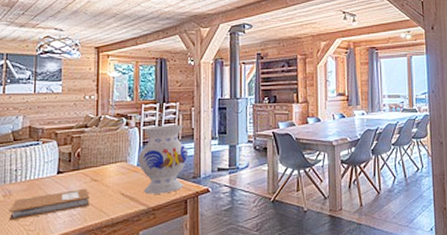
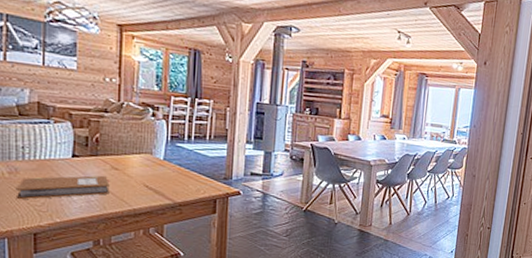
vase: present [138,124,189,194] -> none [164,121,221,191]

